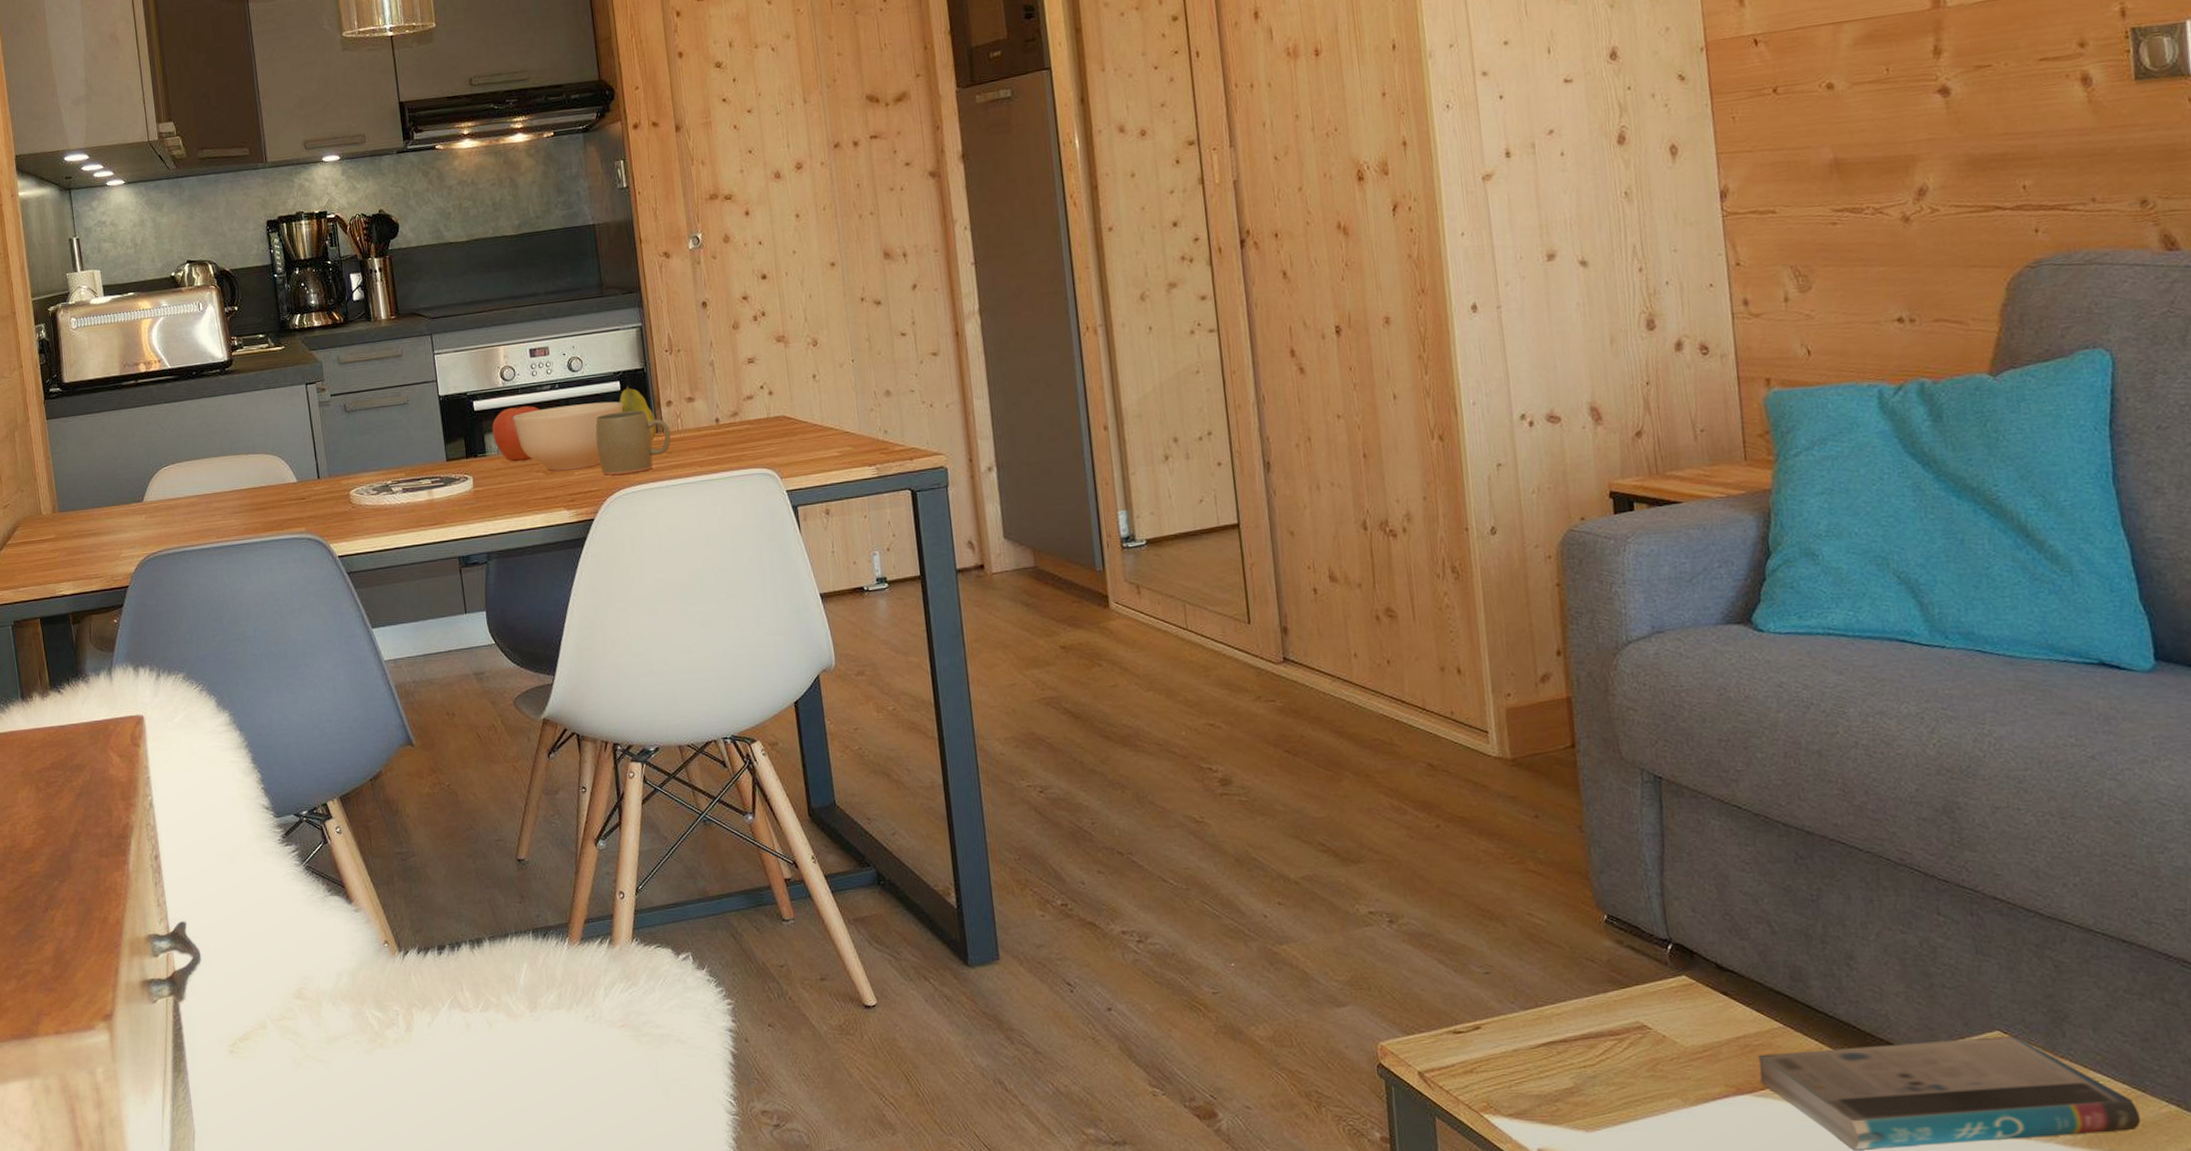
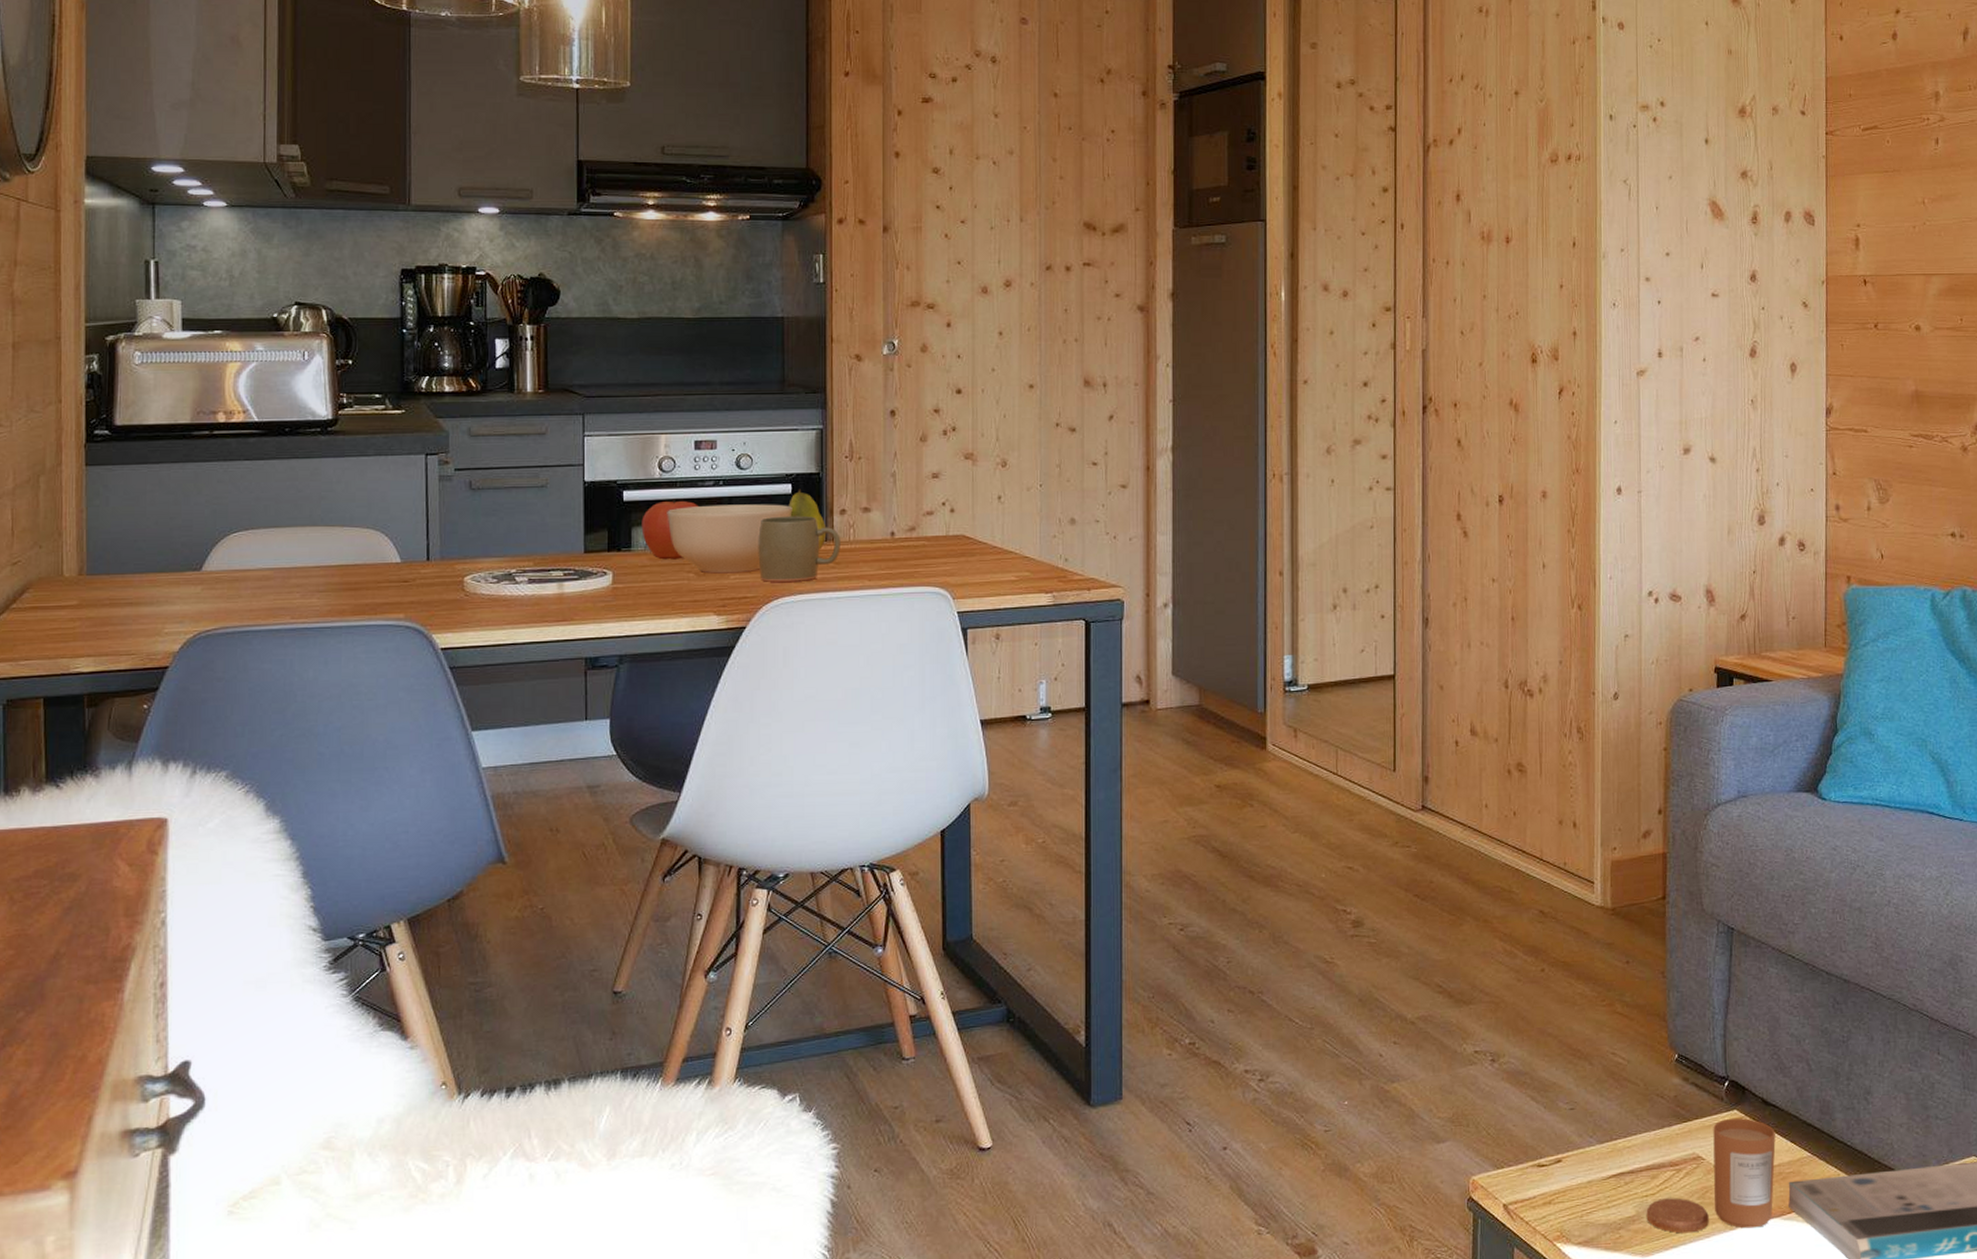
candle: none [1586,985,1741,1108] -> present [1646,1118,1776,1234]

